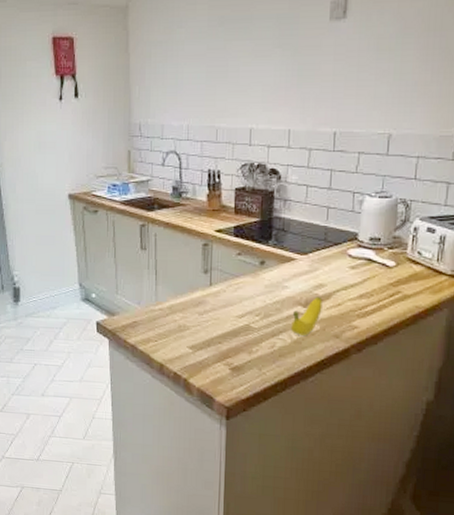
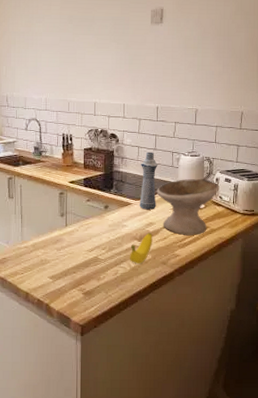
bottle: none [306,192,333,268] -> present [139,152,158,210]
bowl: none [330,227,419,302] -> present [157,178,220,235]

